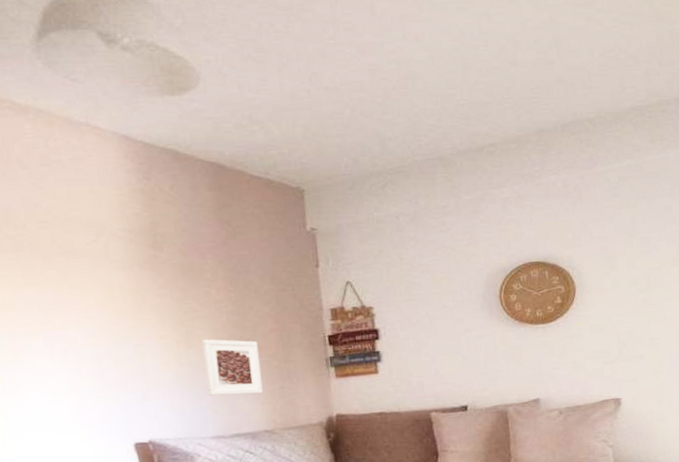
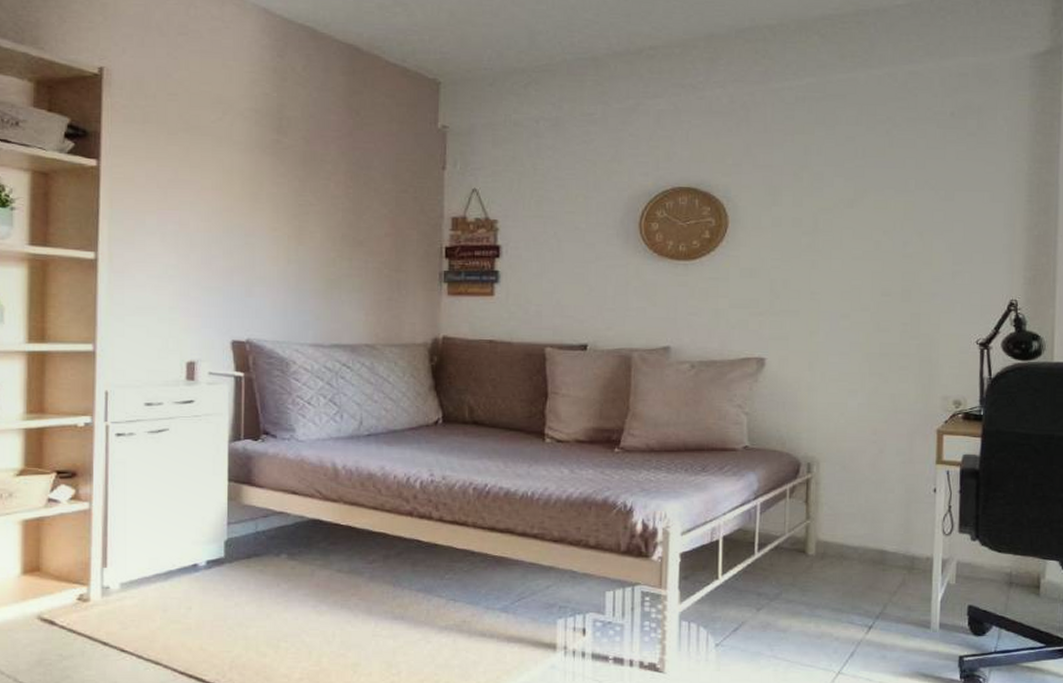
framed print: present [201,339,263,396] -> none [312,237,371,303]

